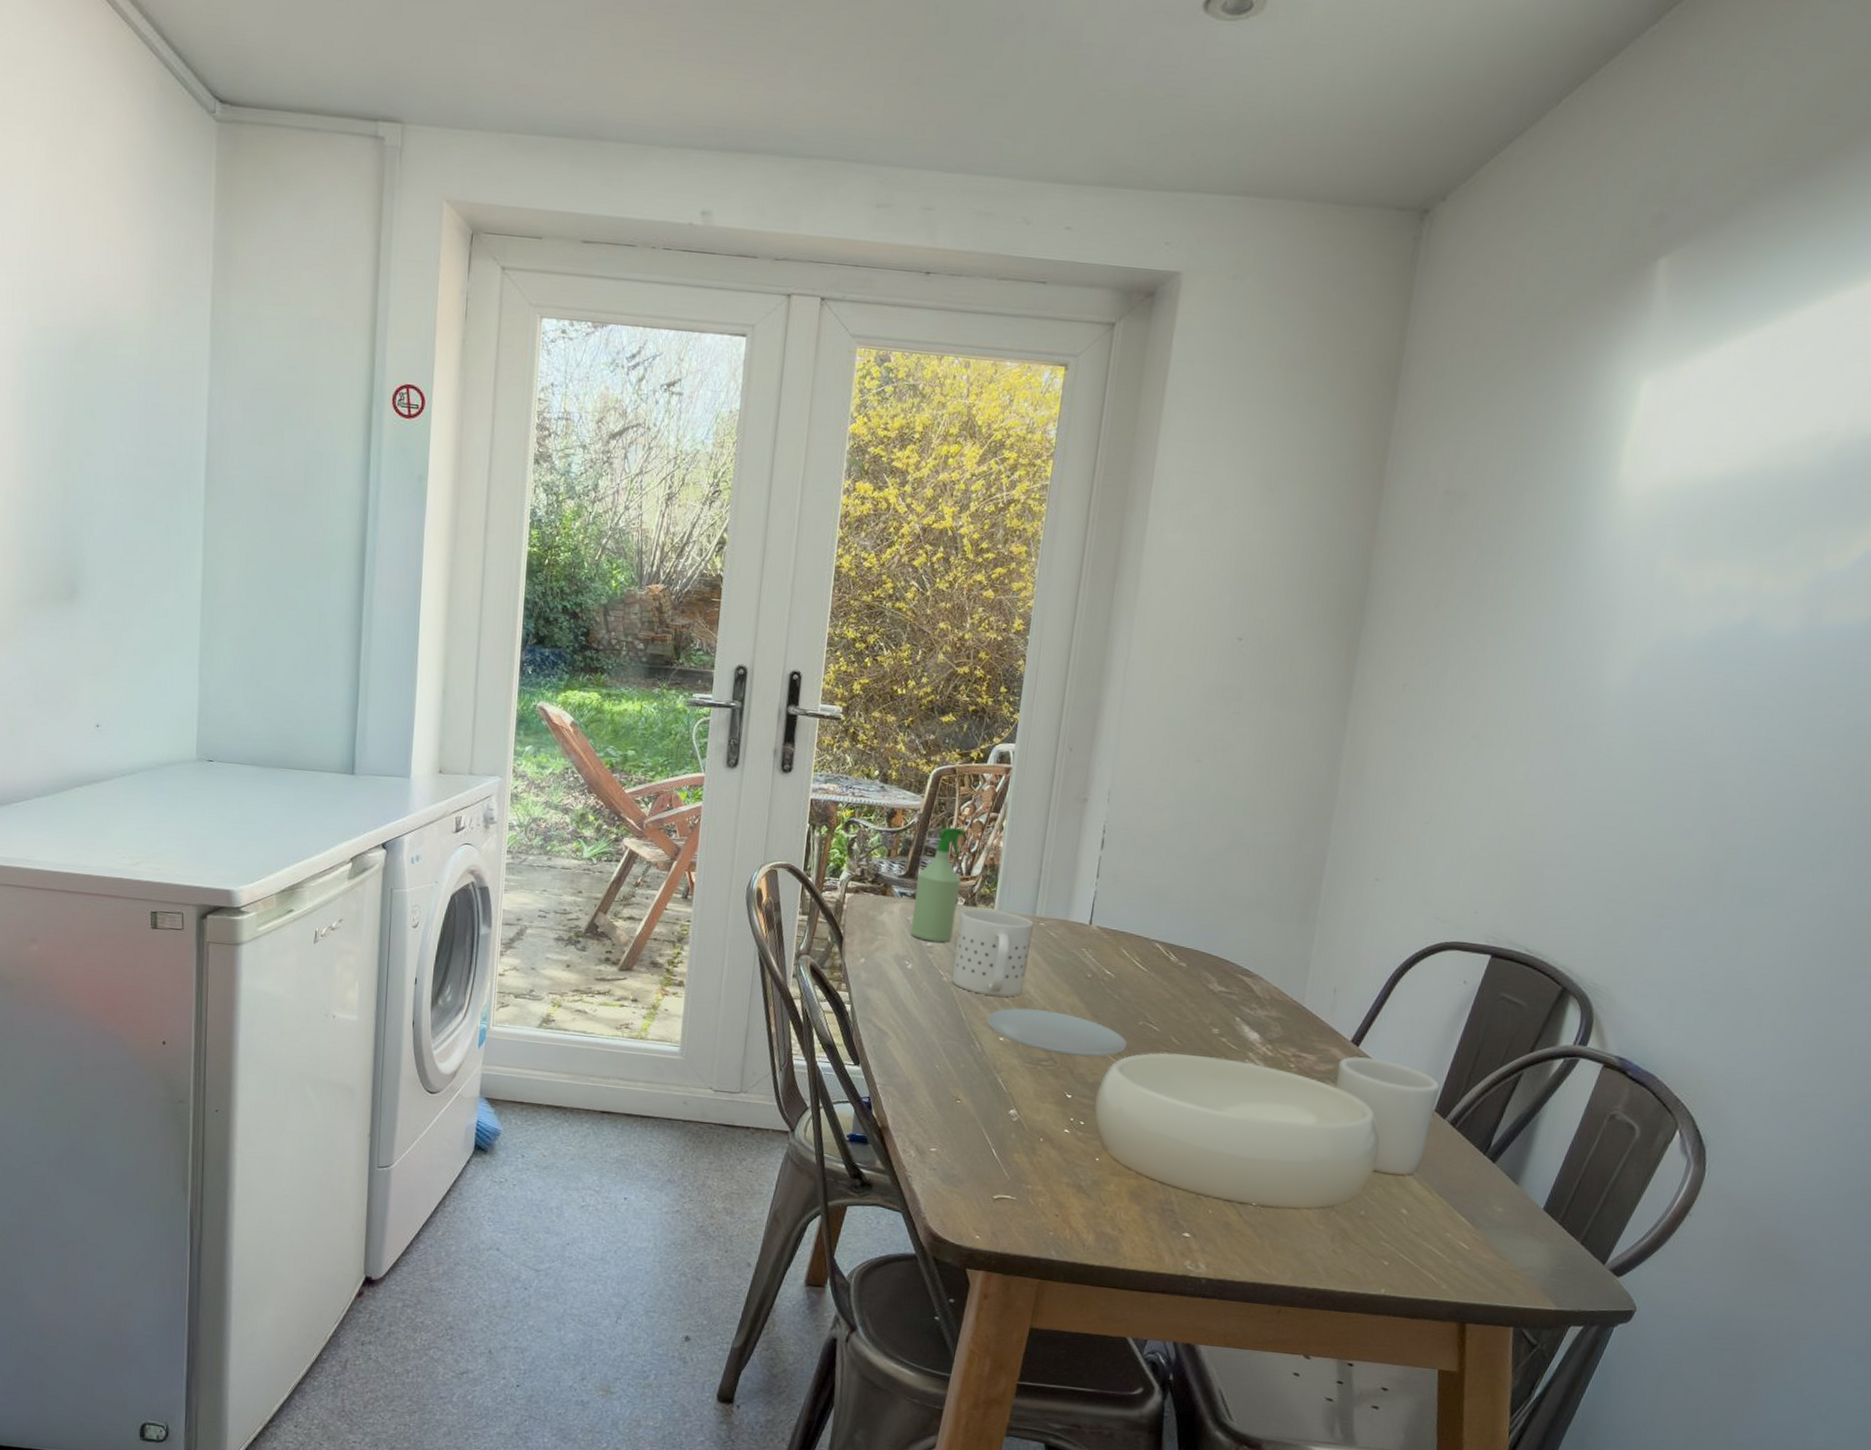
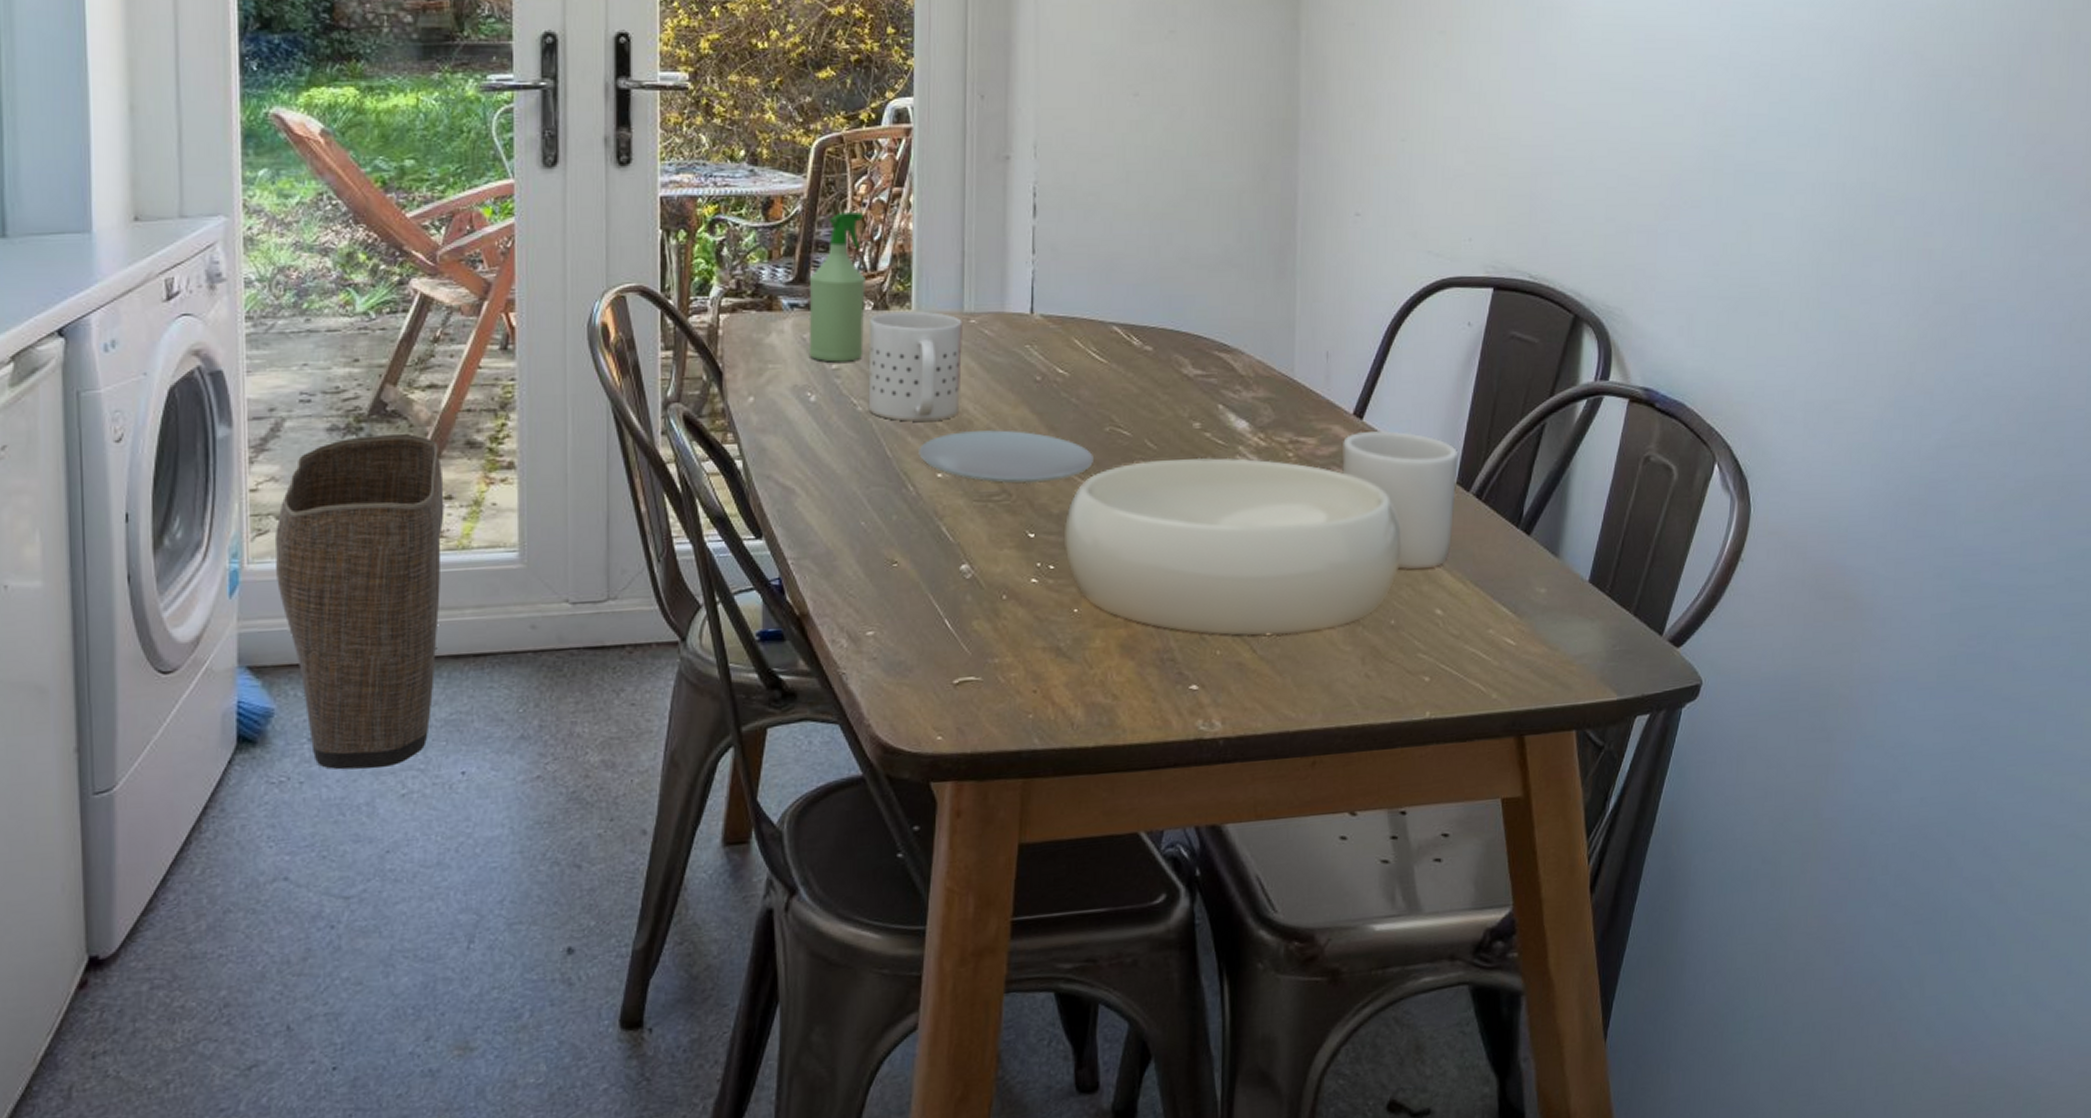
laundry basket: none [510,947,633,1185] -> present [275,433,444,770]

